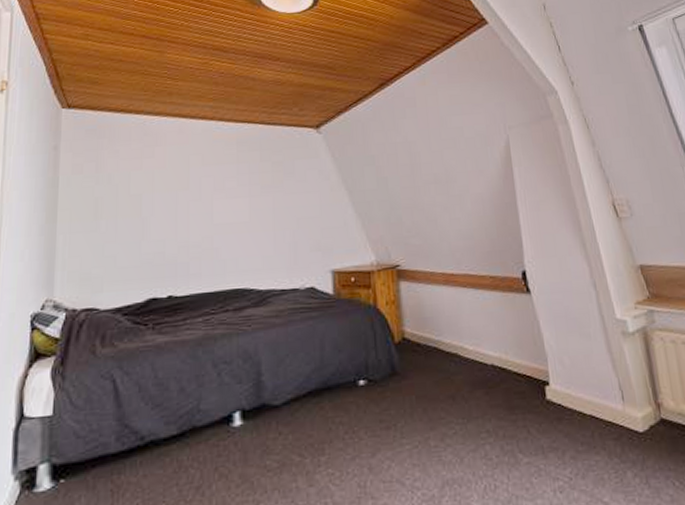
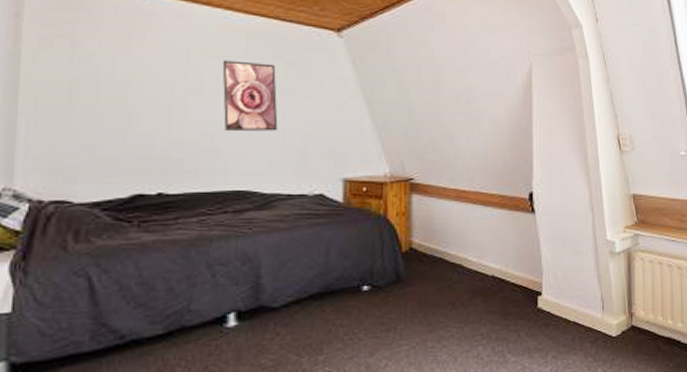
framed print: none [218,165,269,233] -> present [222,60,278,132]

